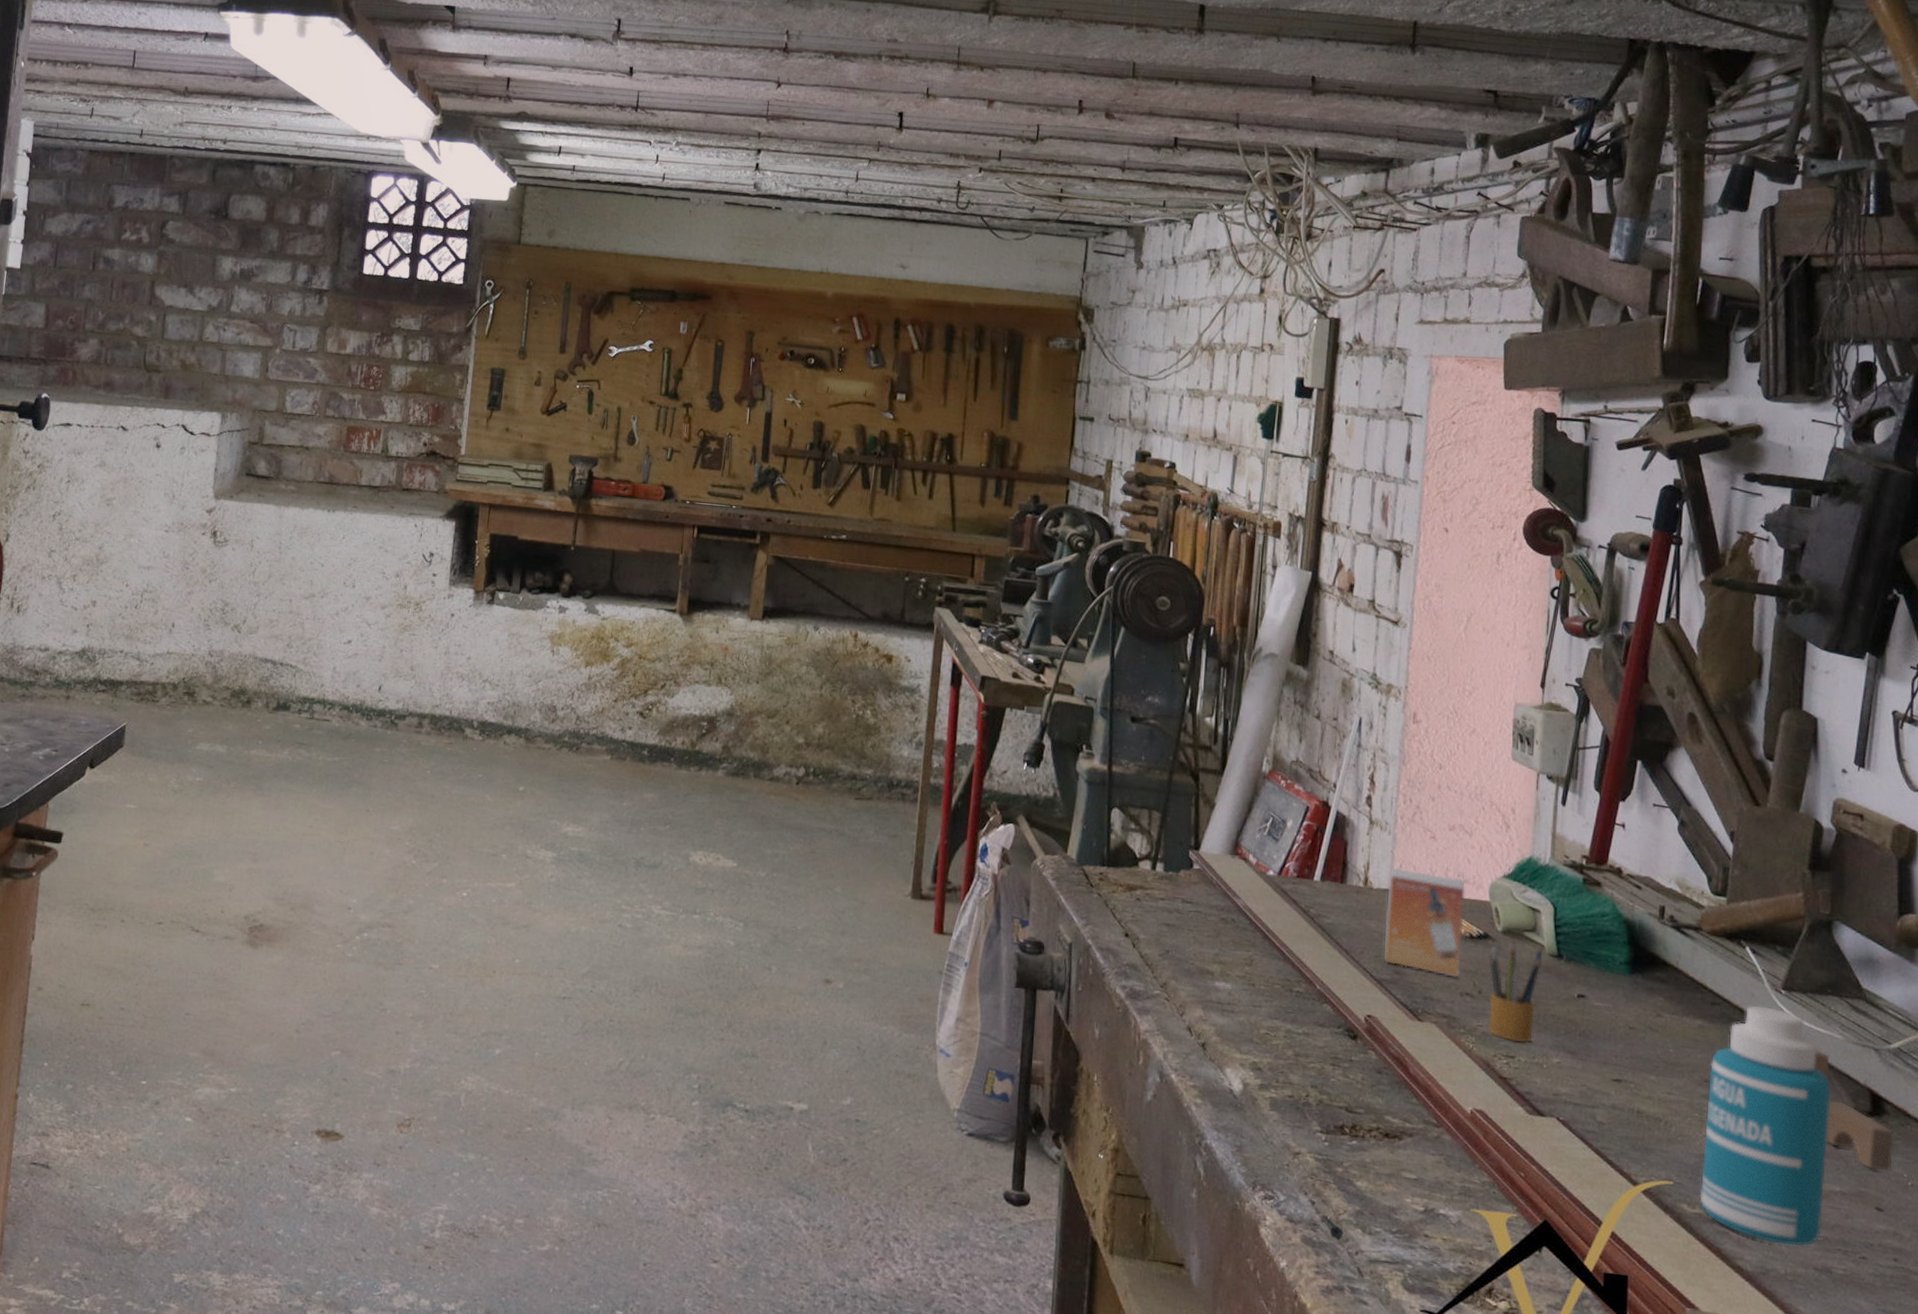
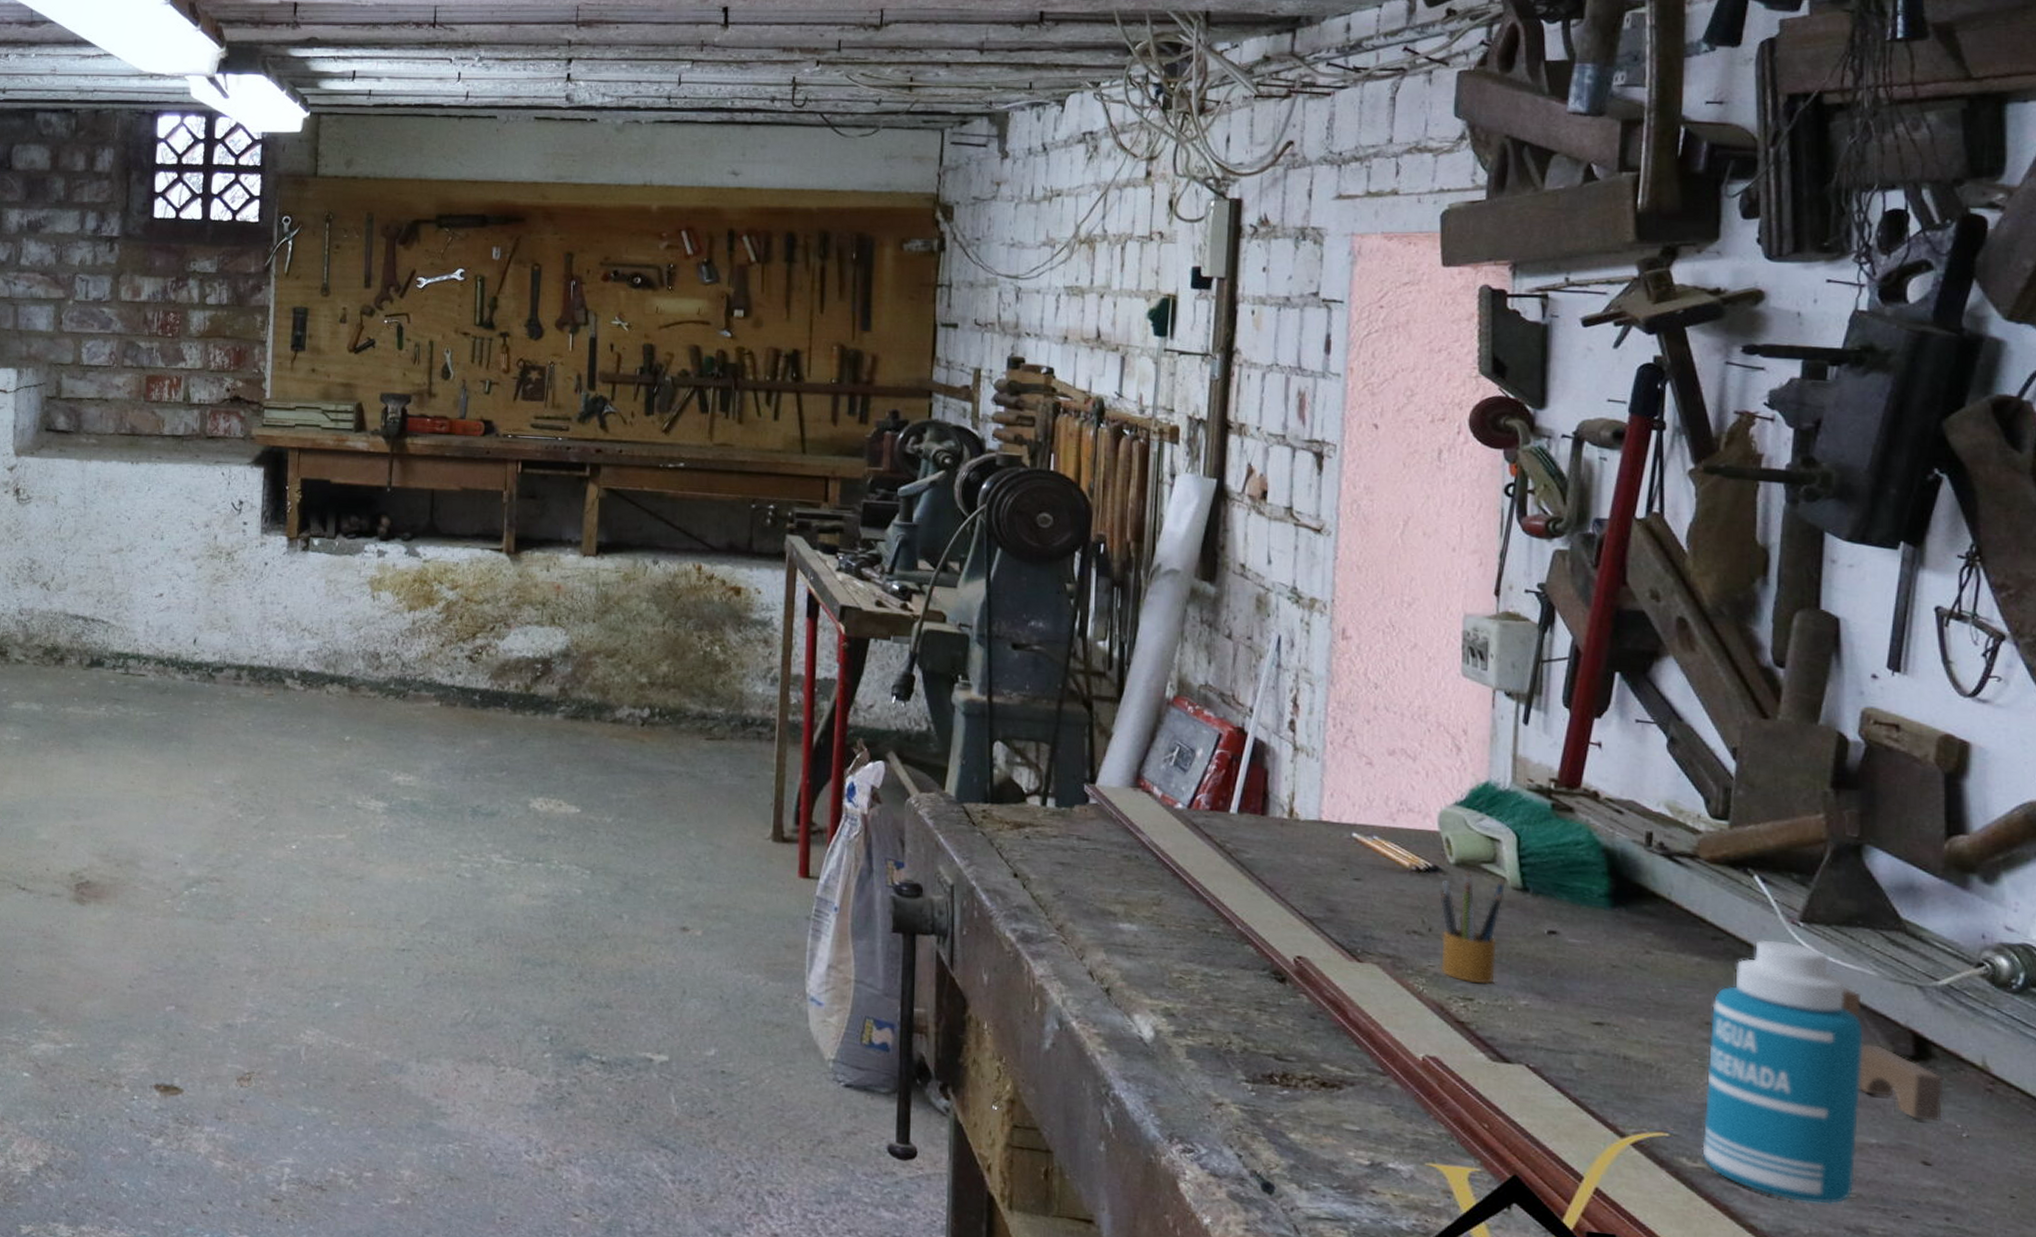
small box: present [1384,867,1465,978] -> none [1315,797,1409,915]

